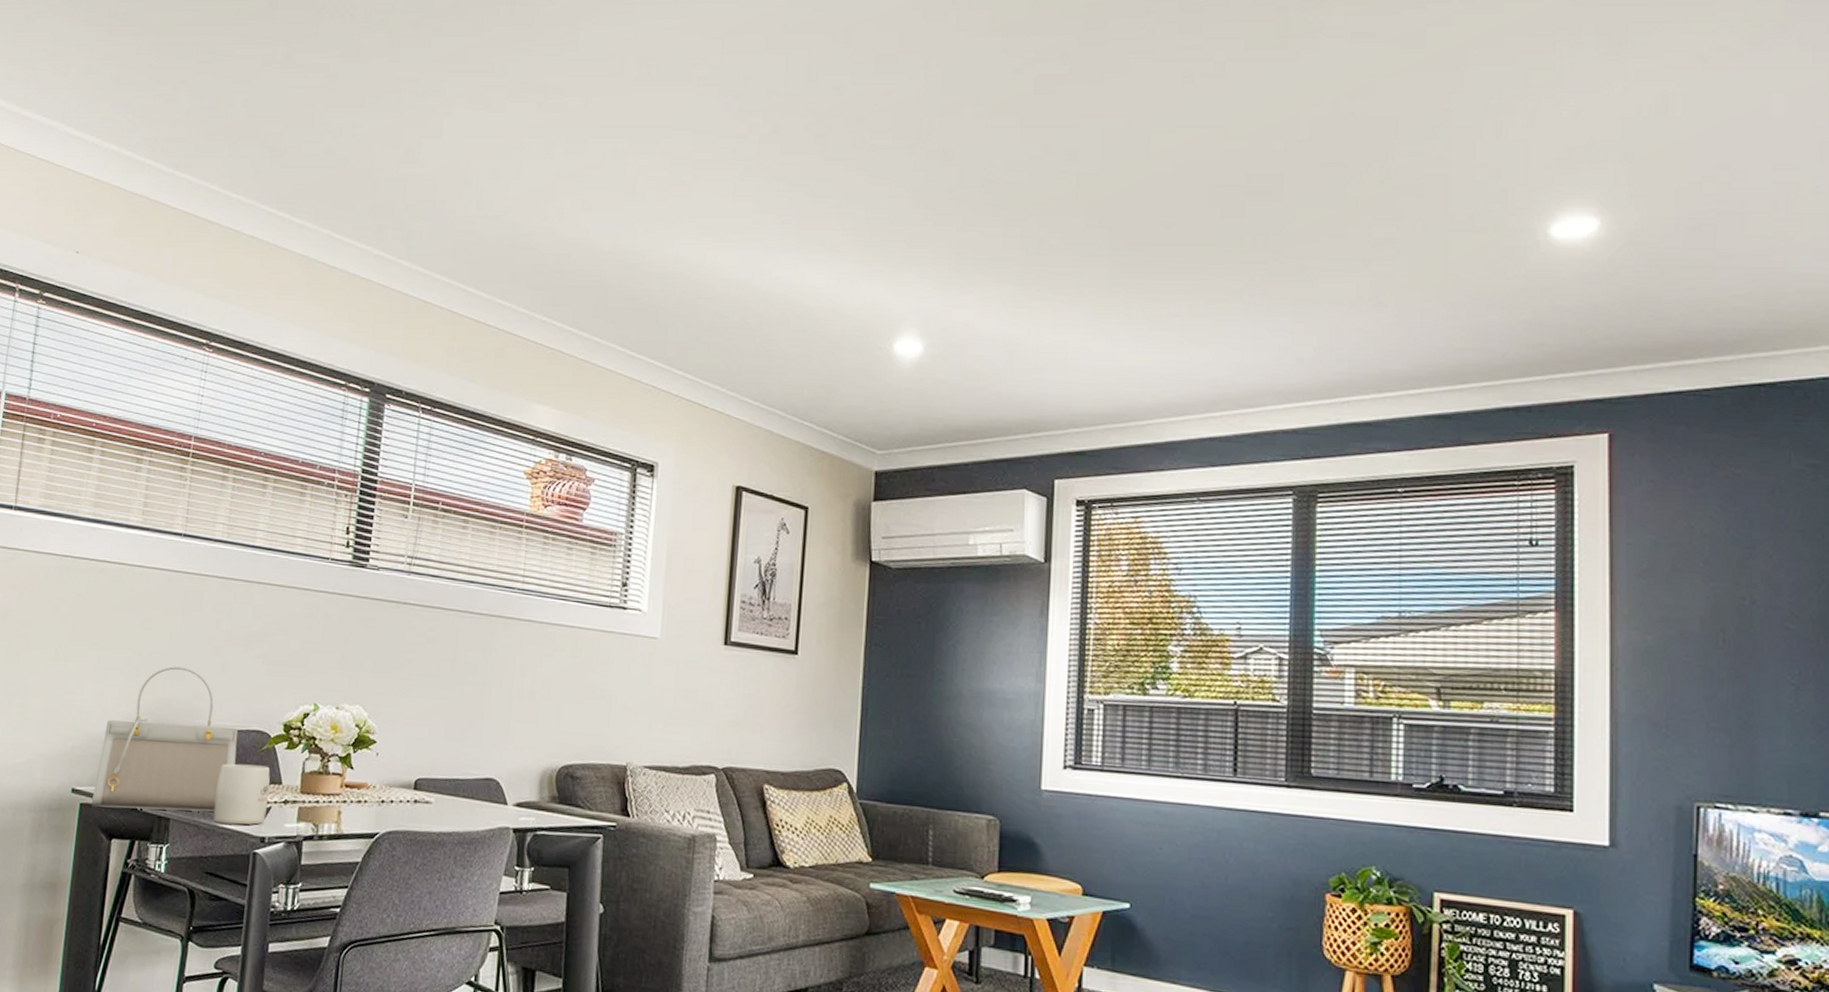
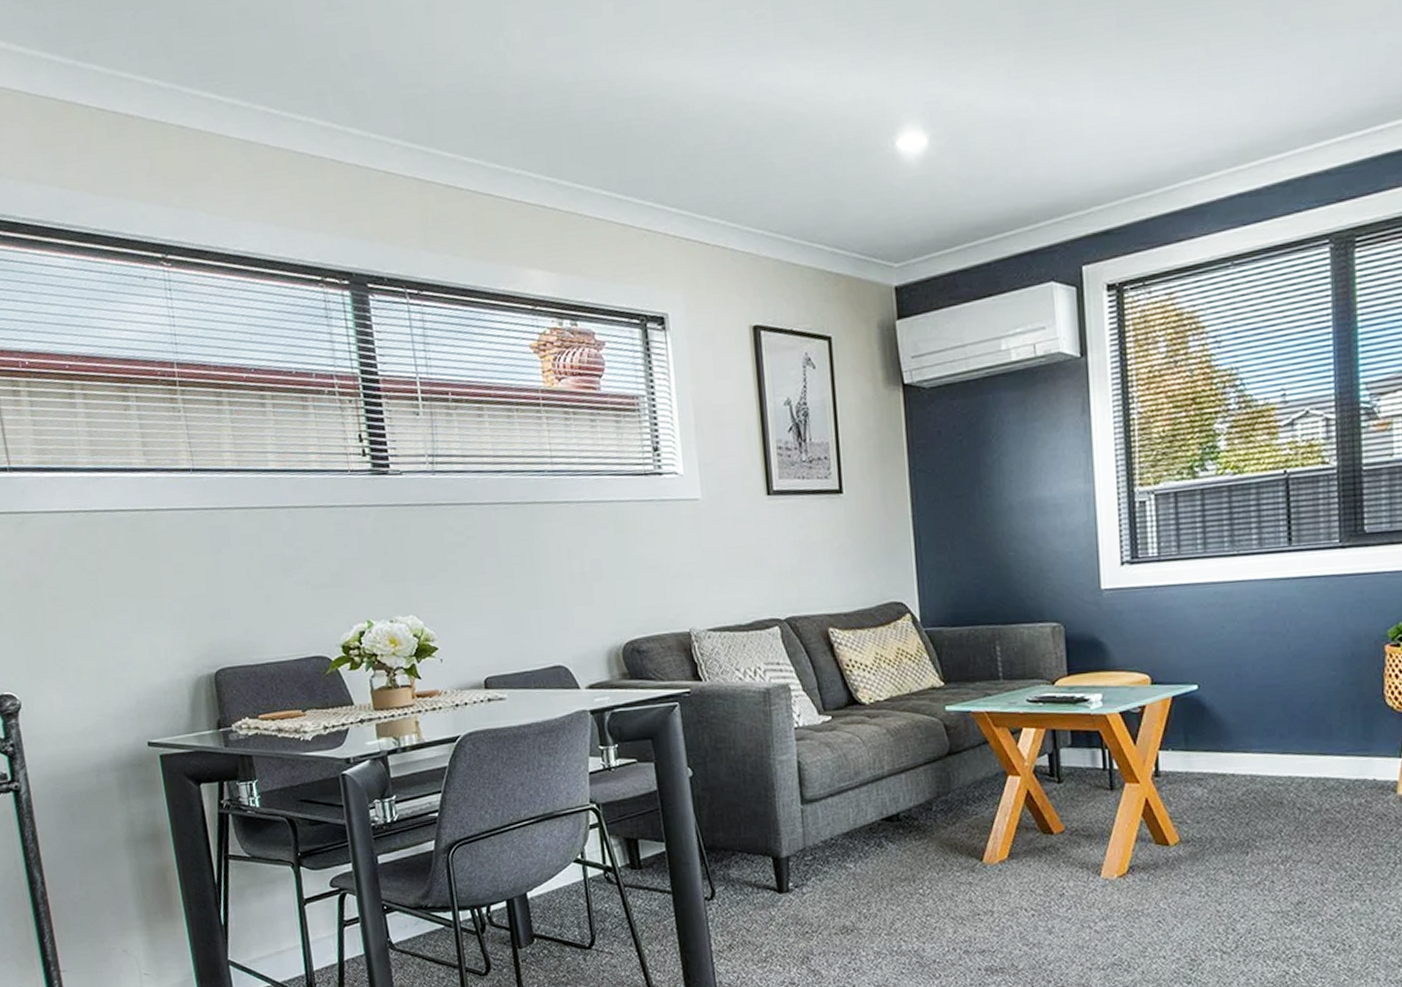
handbag: present [92,666,238,812] -> none [164,605,303,757]
mug: present [213,763,271,825] -> none [288,689,346,752]

